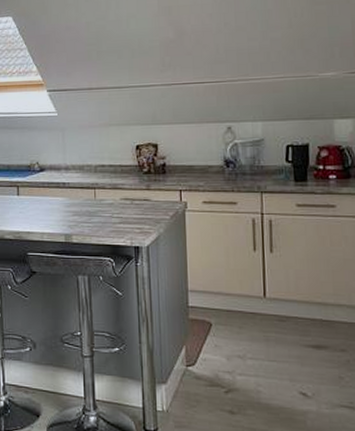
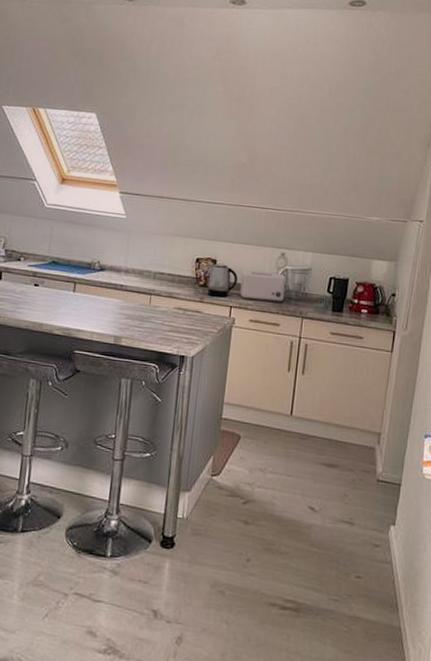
kettle: none [150,148,183,182] -> present [206,263,238,298]
toaster: none [187,148,239,182] -> present [239,270,288,304]

